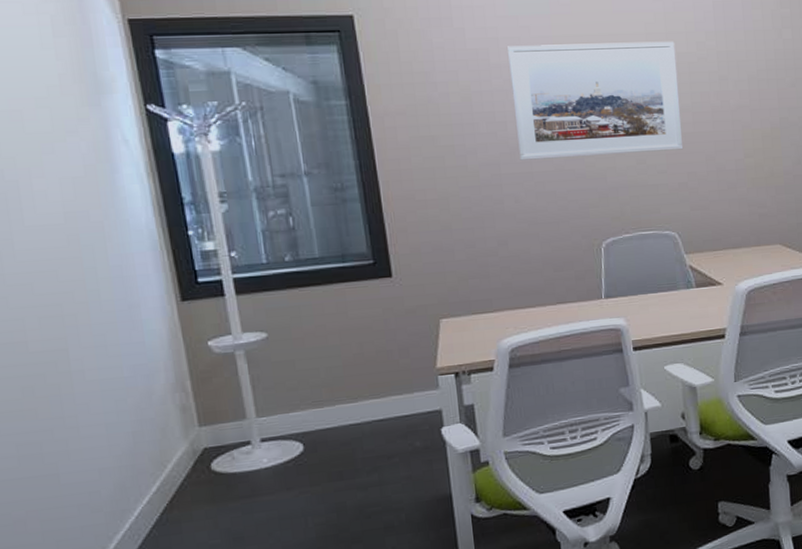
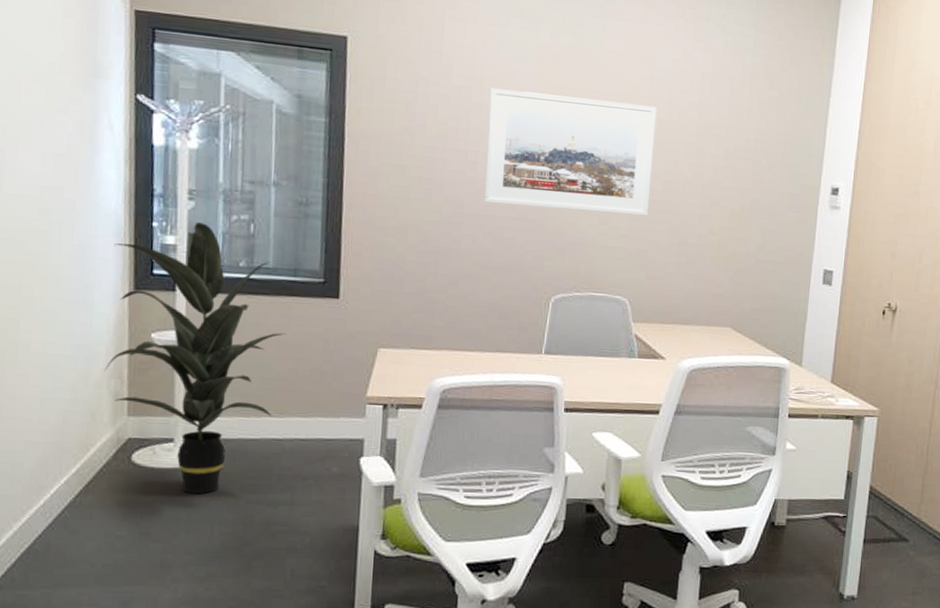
indoor plant: none [152,223,347,492] -> present [105,221,287,494]

